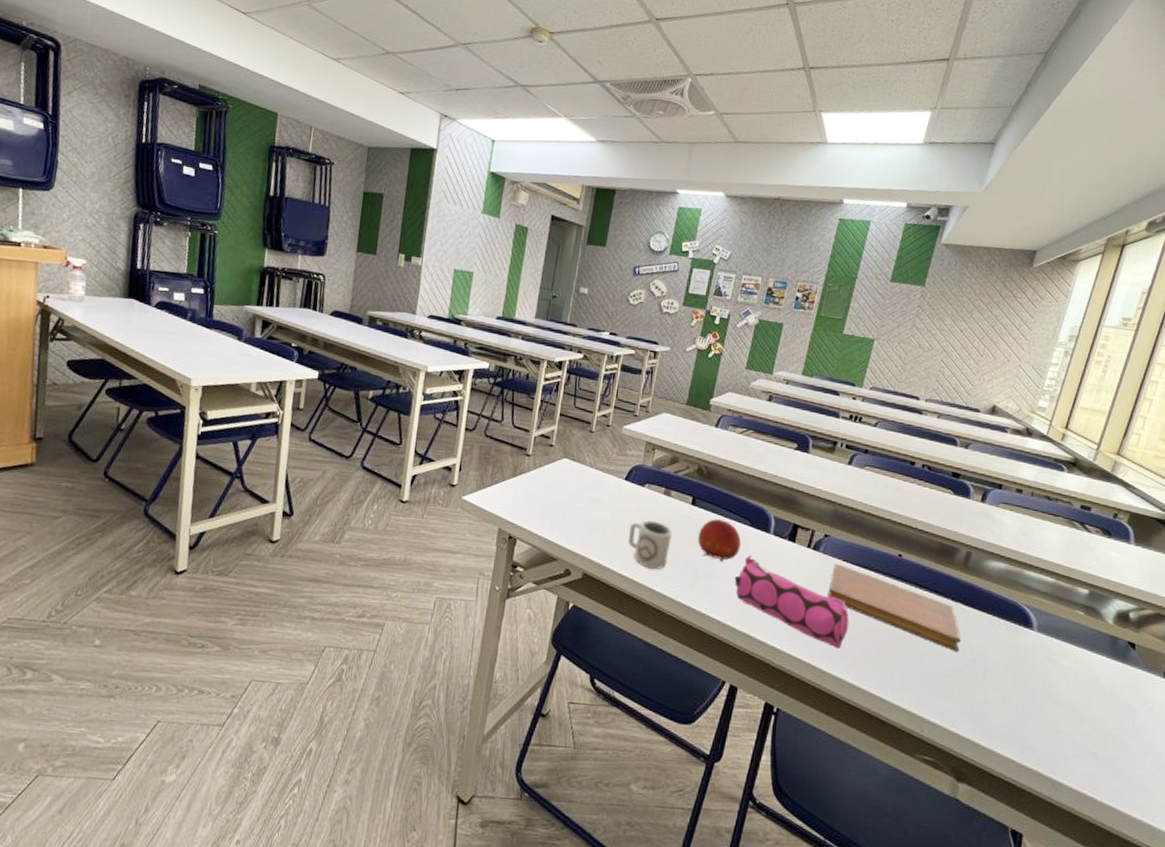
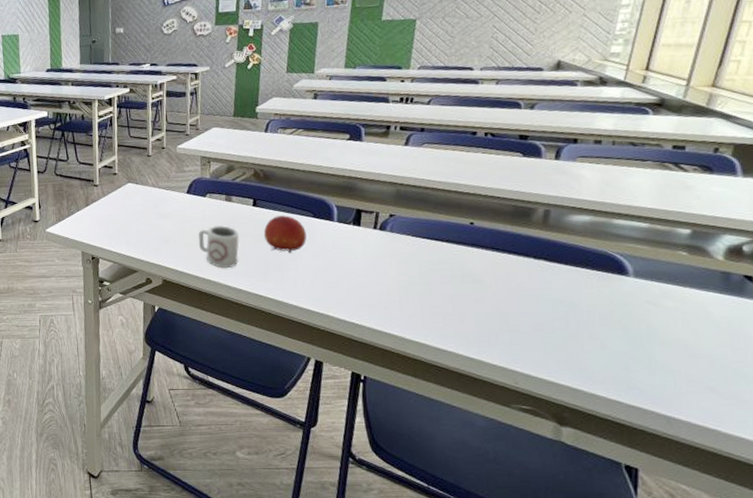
pencil case: present [735,555,849,649] -> none [306,243,427,317]
notebook: present [828,563,961,651] -> none [400,239,549,306]

